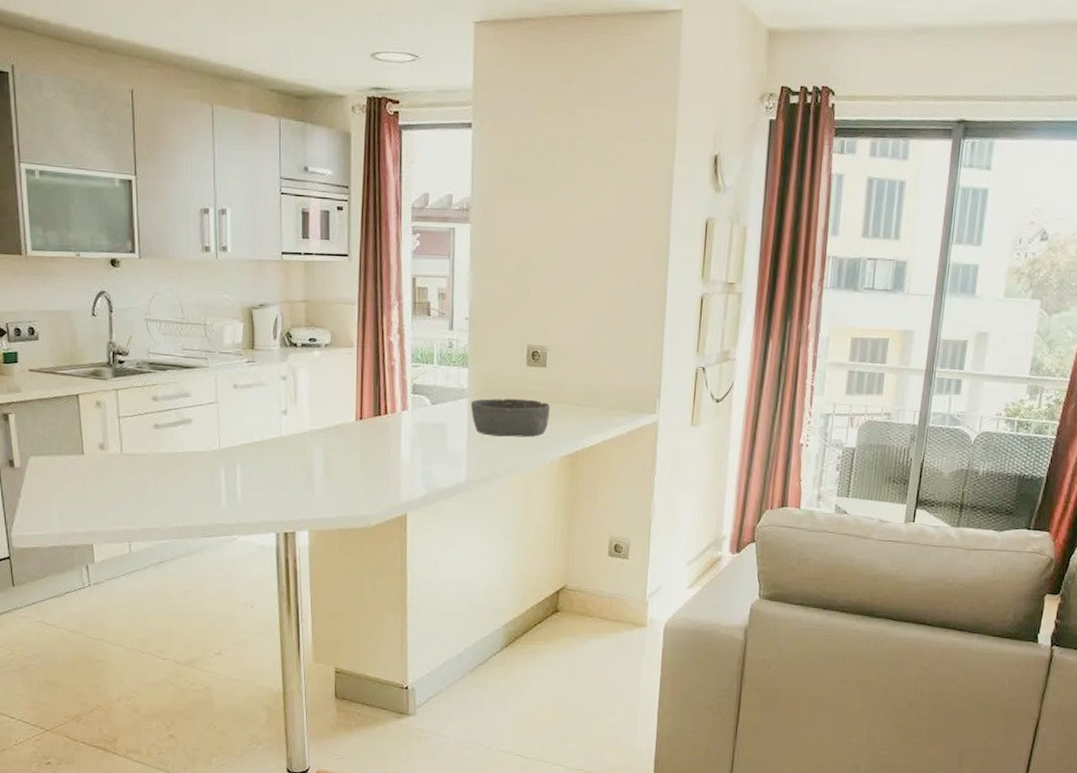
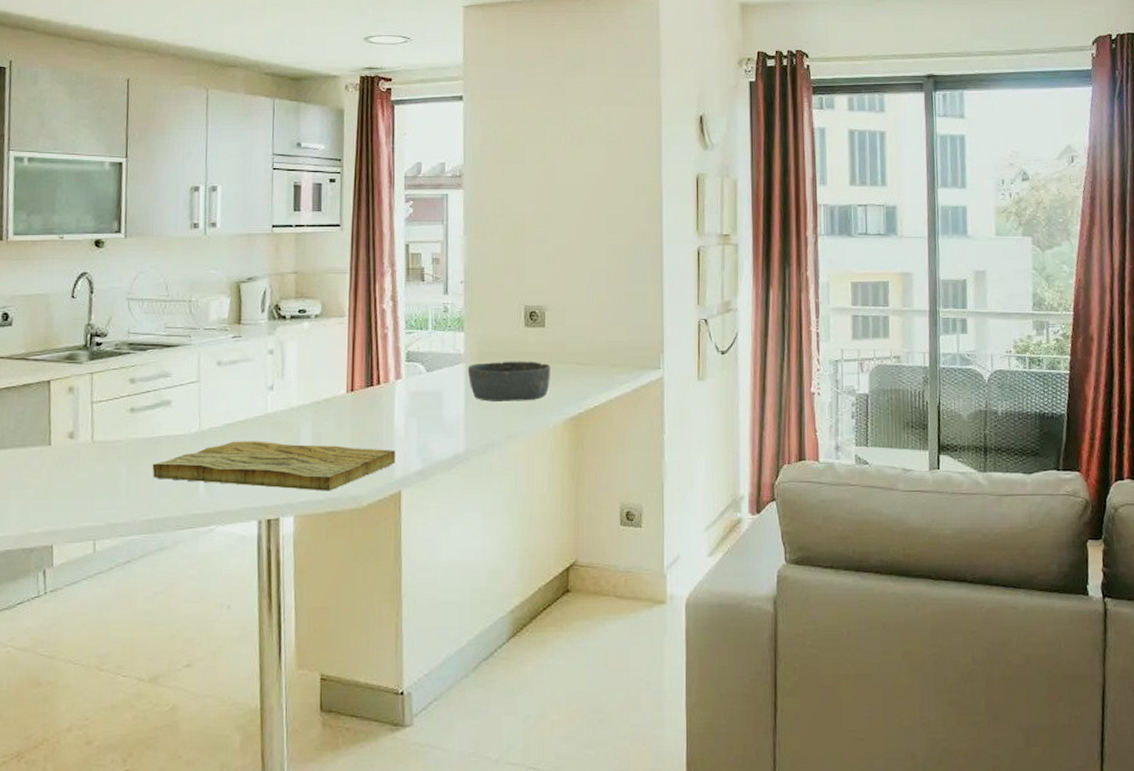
cutting board: none [177,460,401,511] -> present [152,441,395,491]

